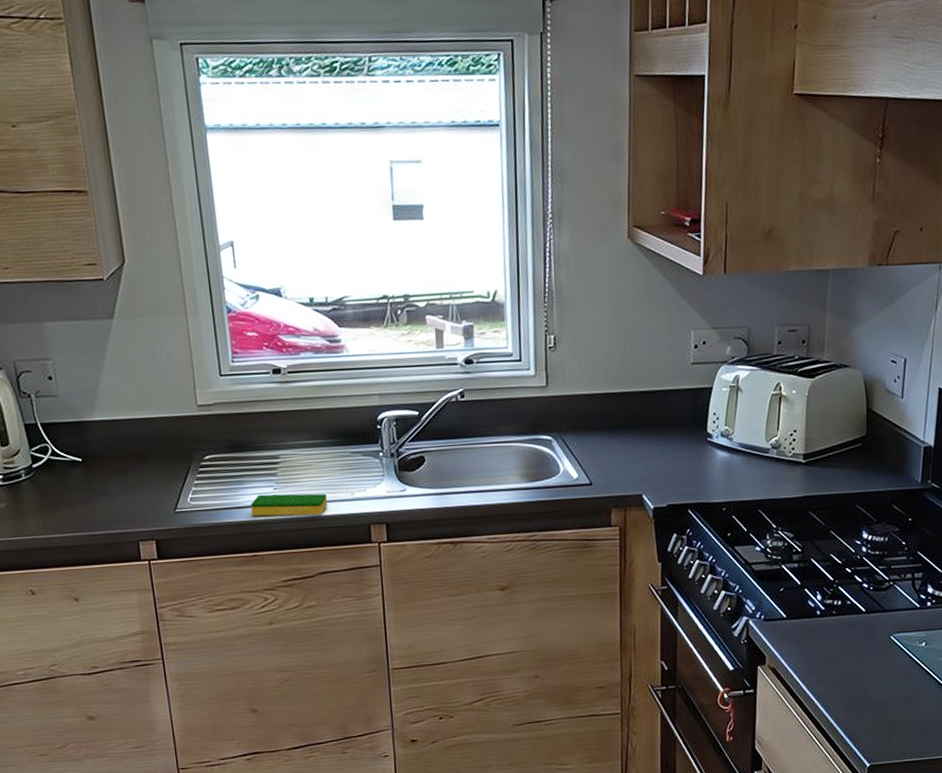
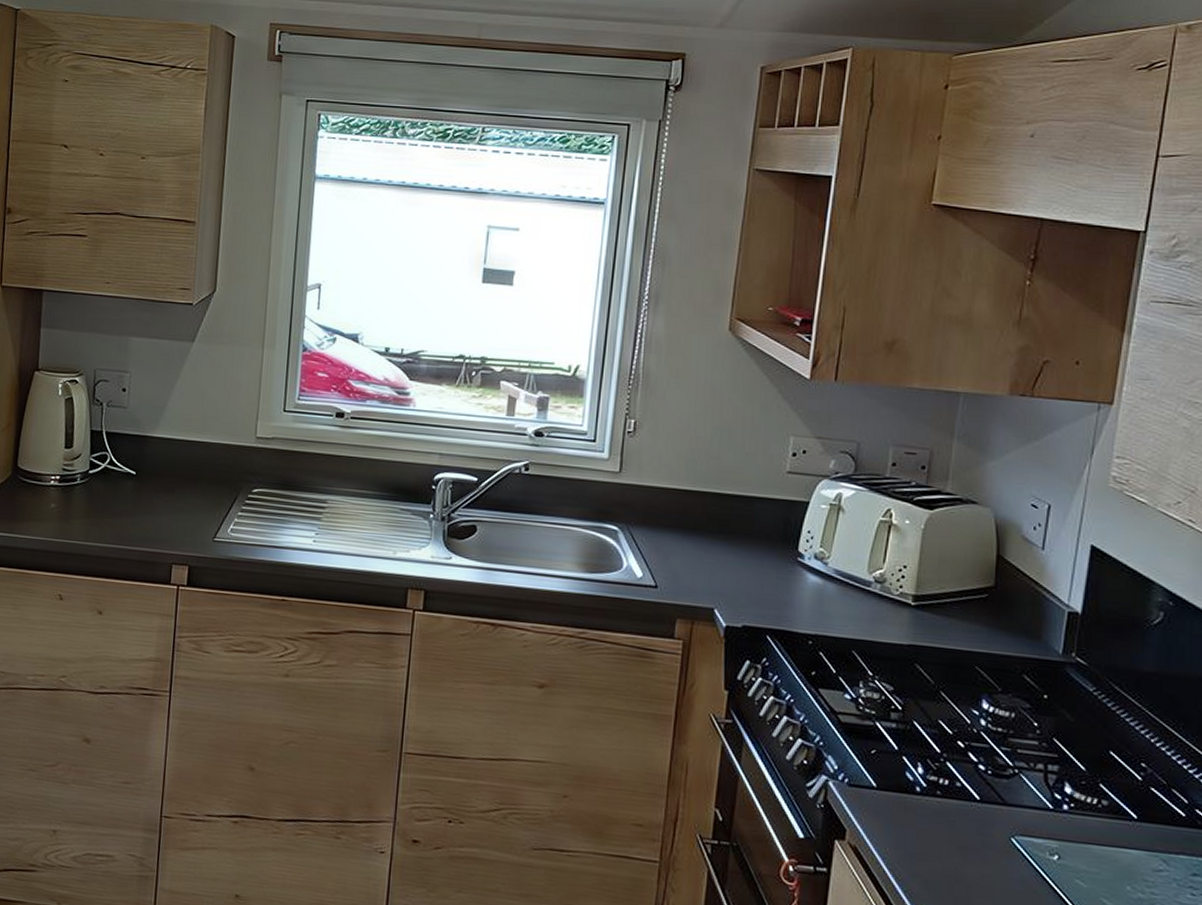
dish sponge: present [250,493,328,517] -> none [288,537,369,569]

